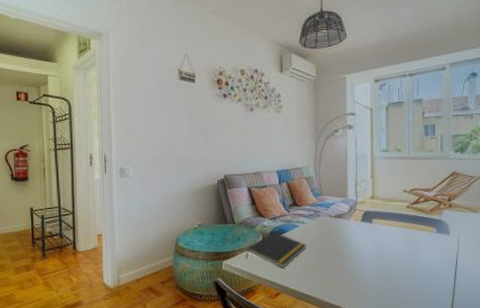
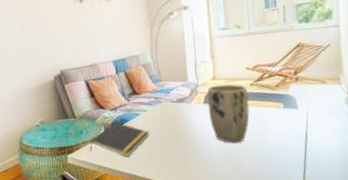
plant pot: none [365,204,404,264] -> present [207,84,250,143]

